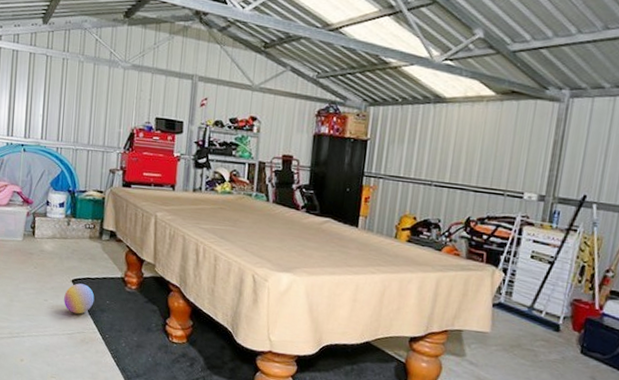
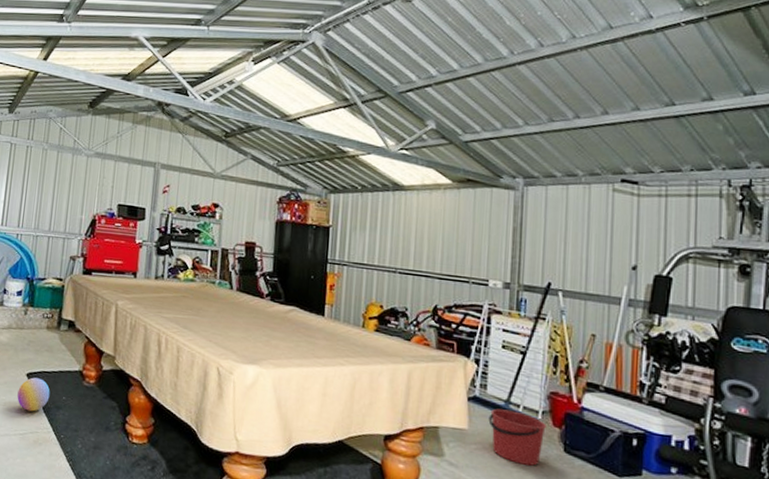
bucket: none [511,314,567,366] -> present [488,408,547,466]

